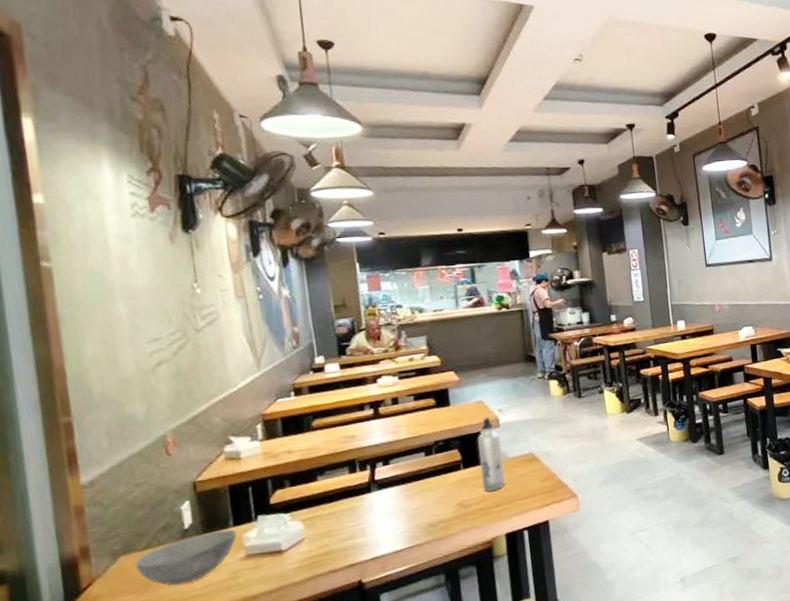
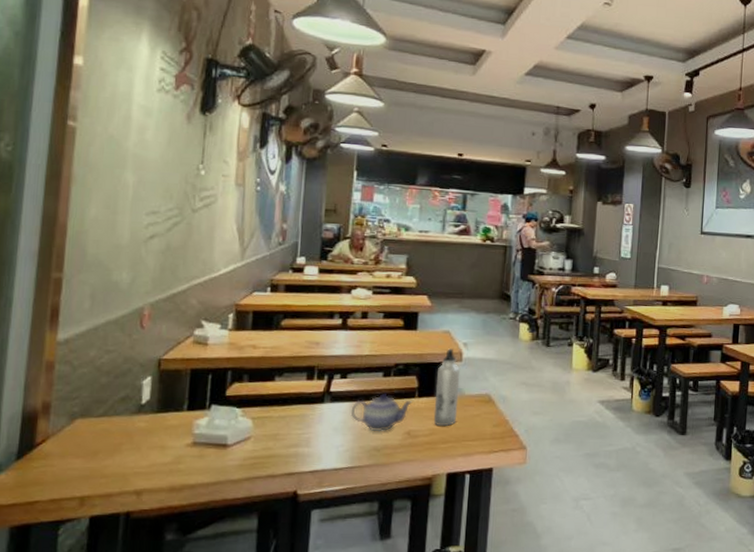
soup bowl: present [134,529,237,586] -> none [88,412,189,459]
teapot: none [400,471,459,509] -> present [350,393,413,432]

